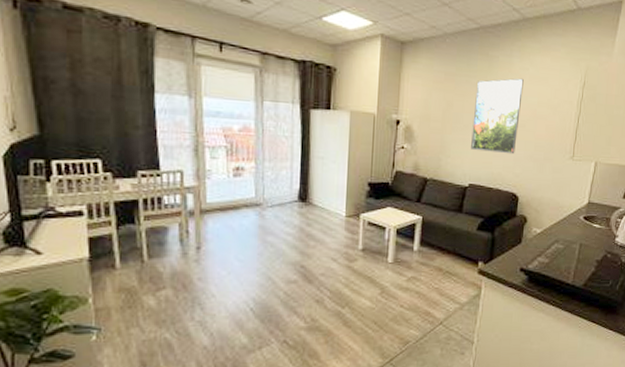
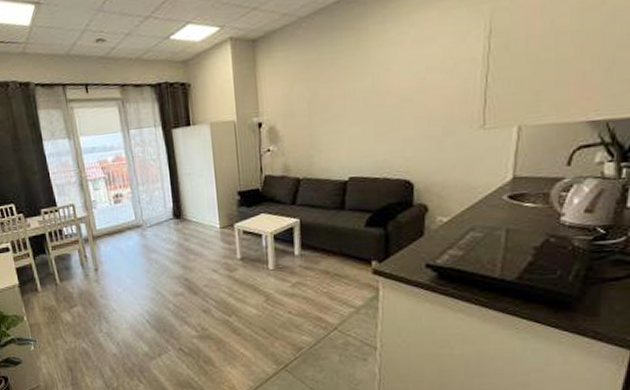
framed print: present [471,78,524,155] -> none [344,45,405,140]

